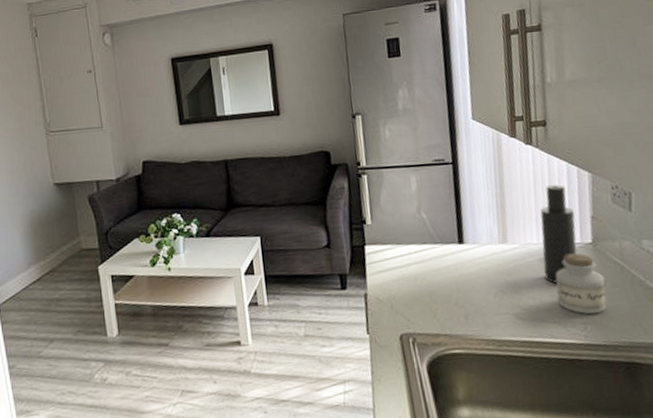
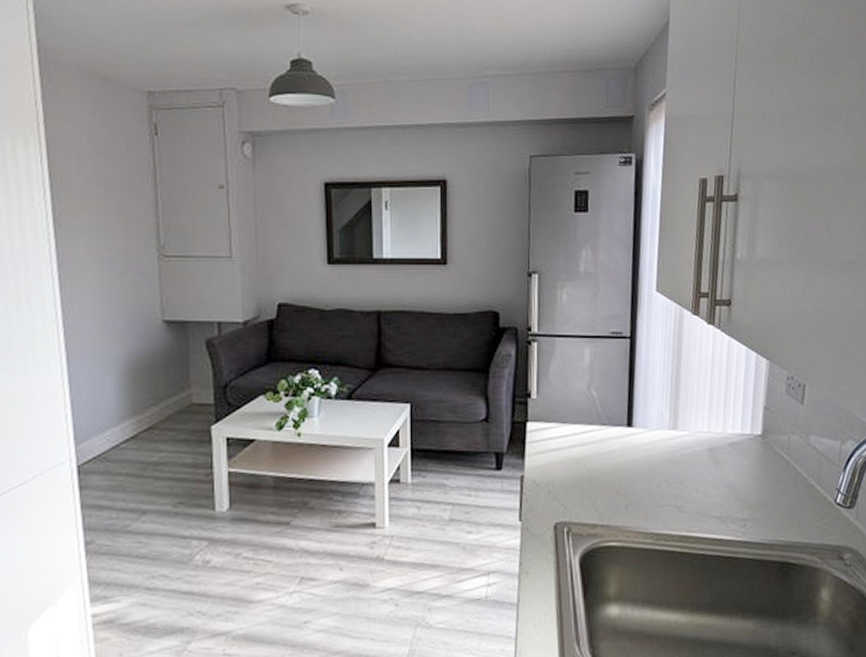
atomizer: present [540,184,577,284] -> none [710,370,748,476]
jar: present [555,253,607,315] -> none [720,444,770,511]

